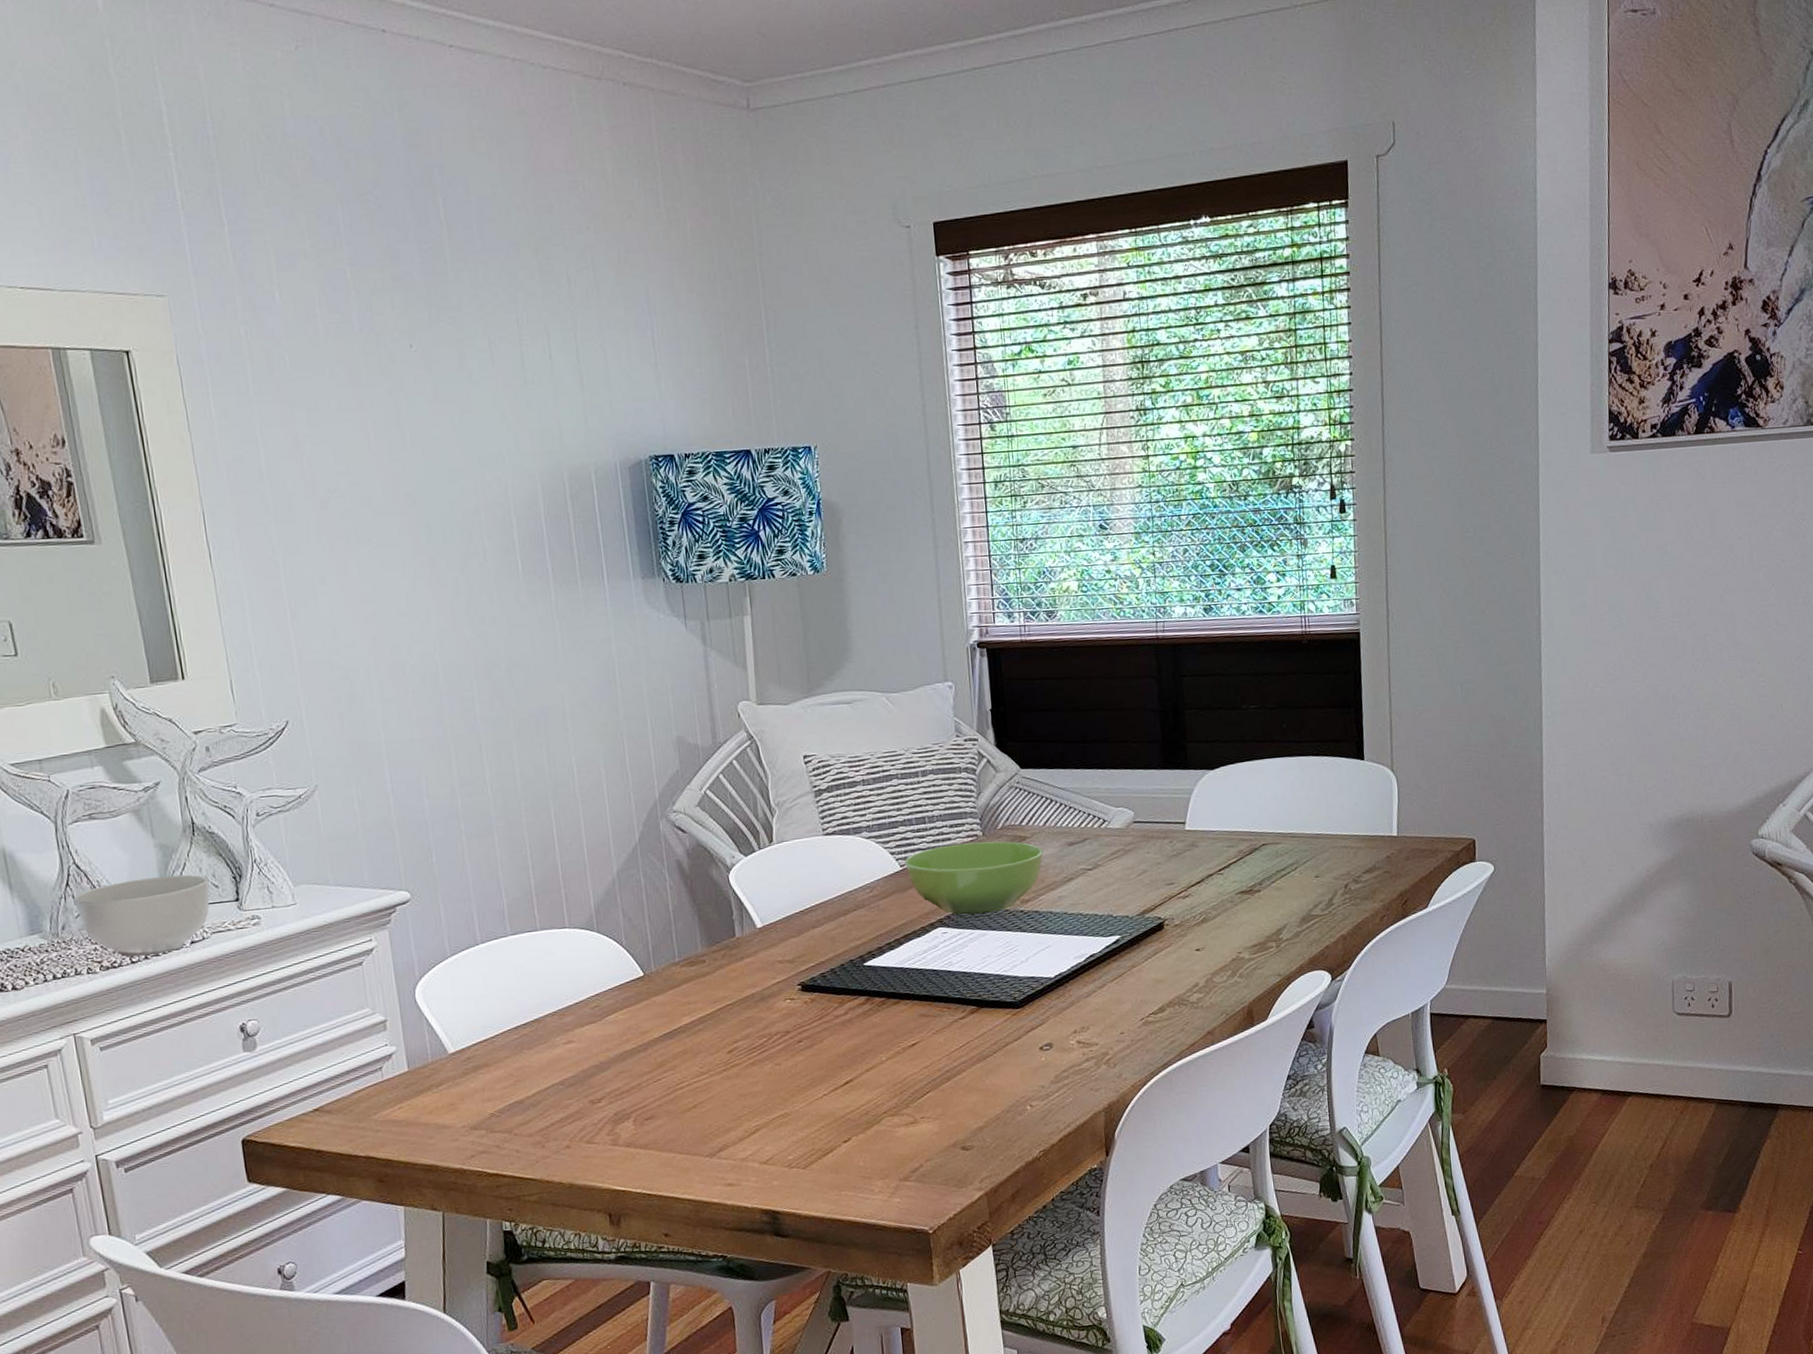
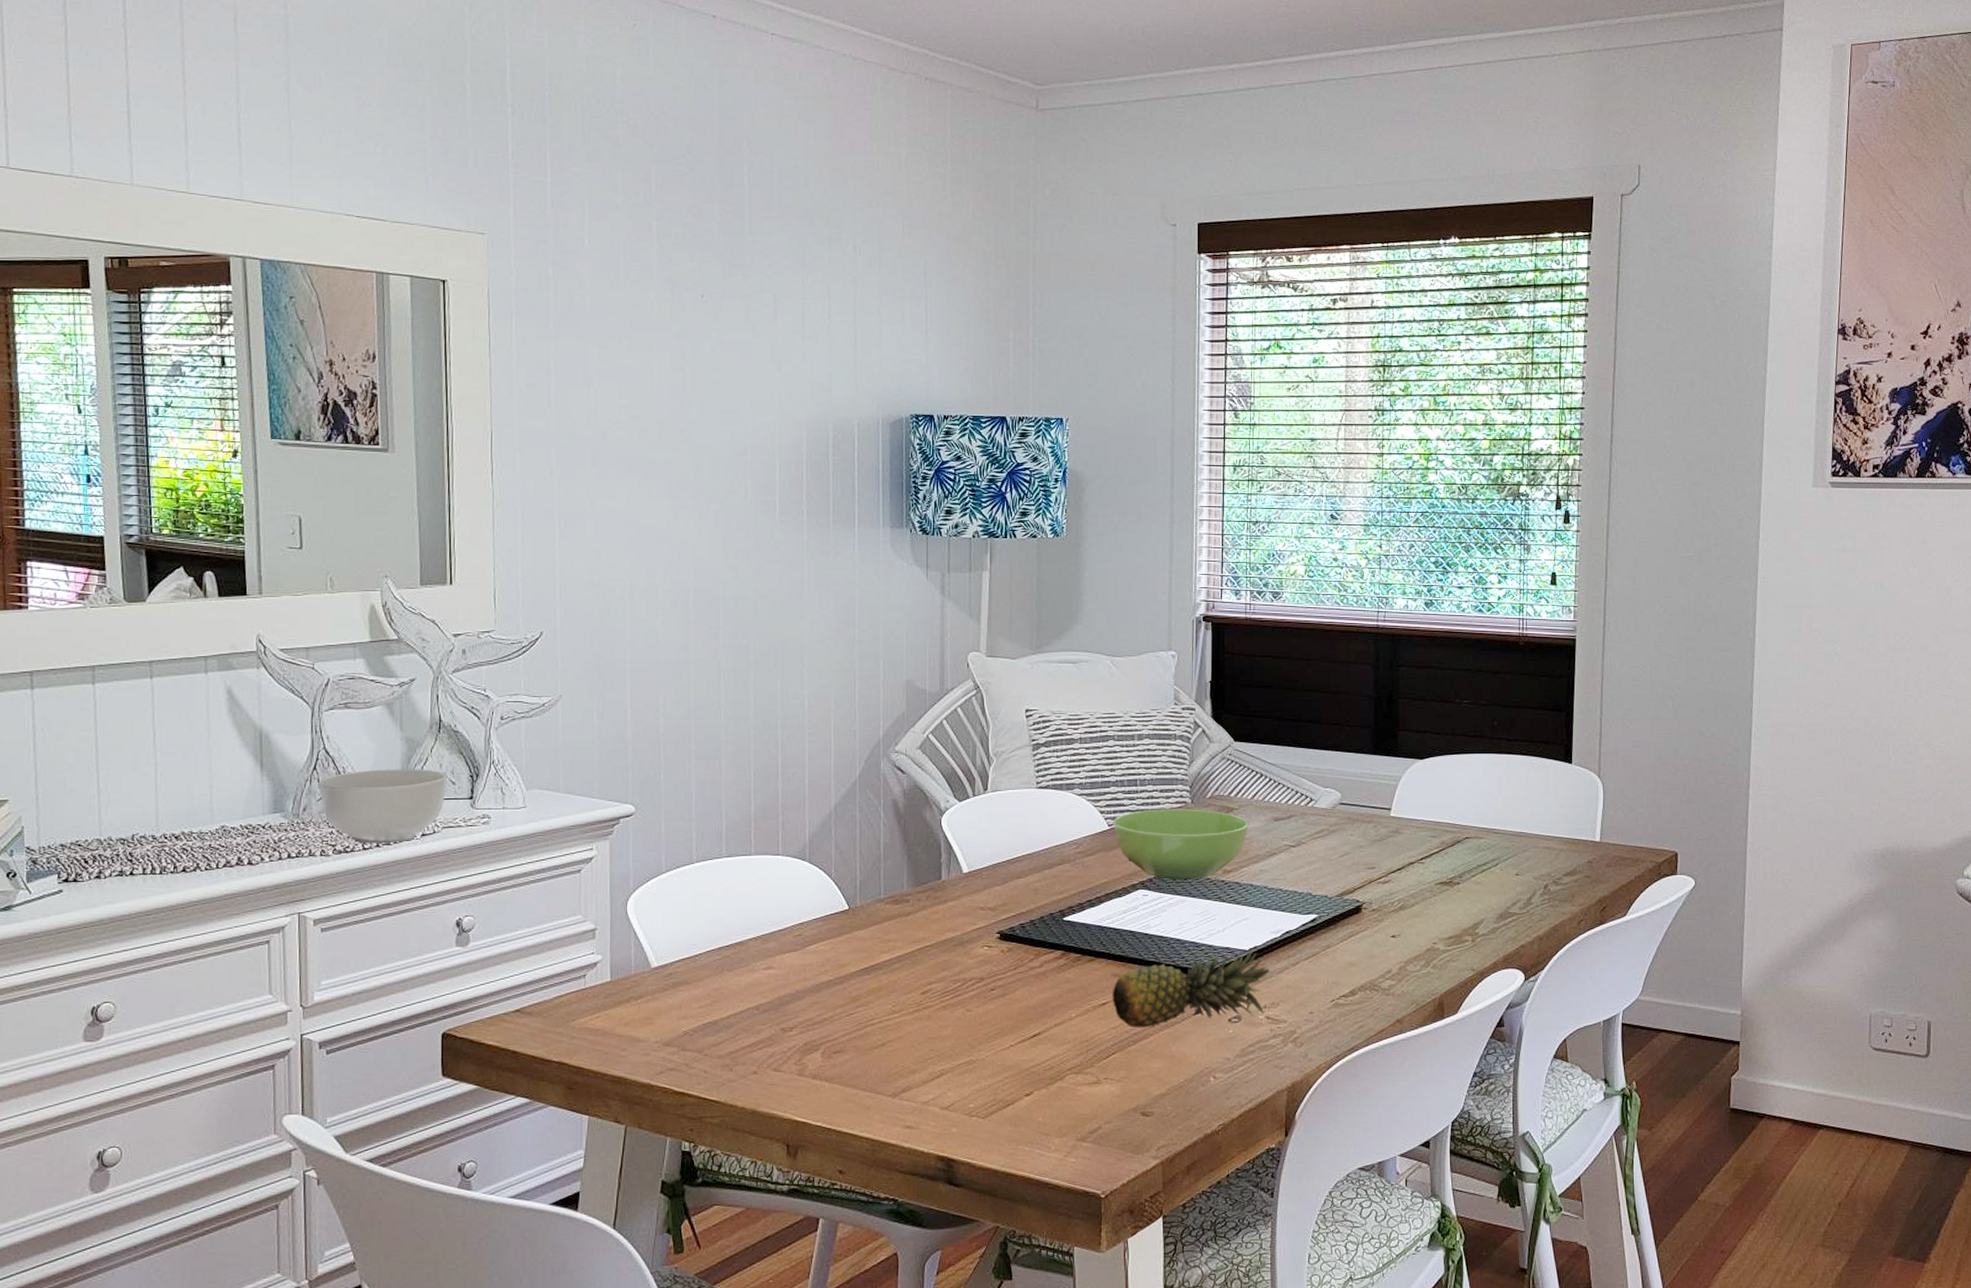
fruit: none [920,976,1077,1065] -> present [1112,949,1270,1028]

